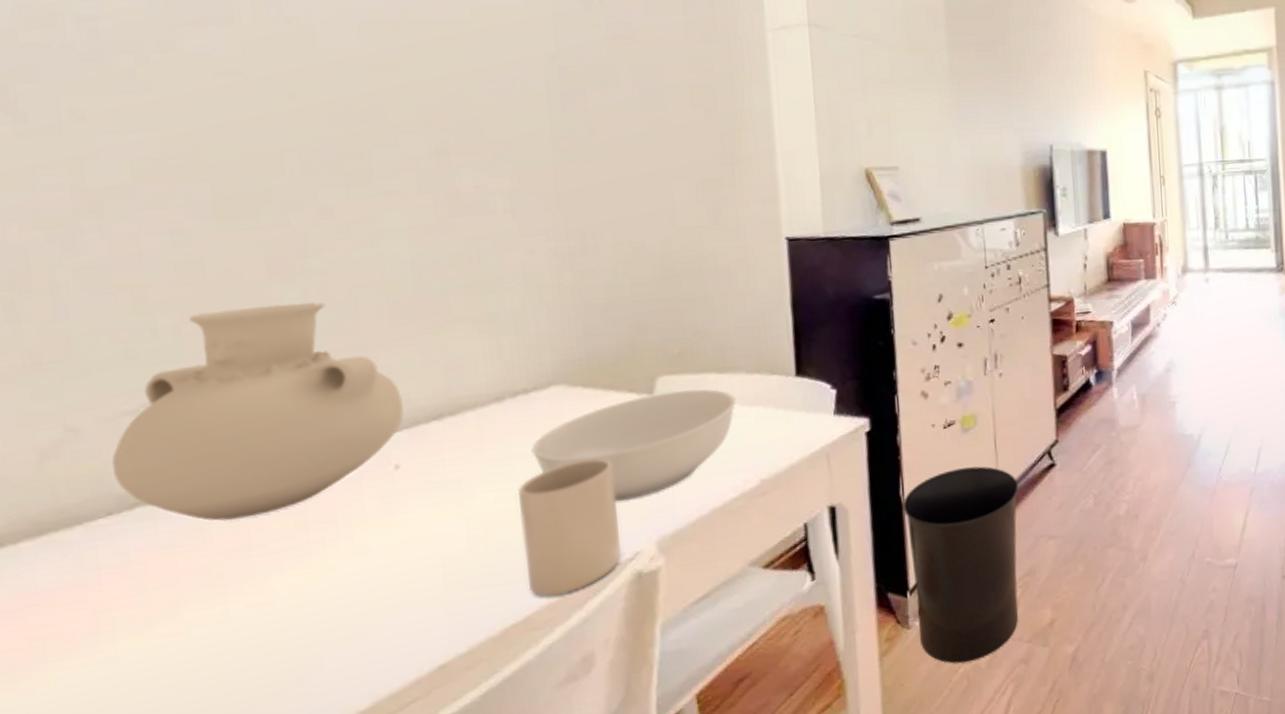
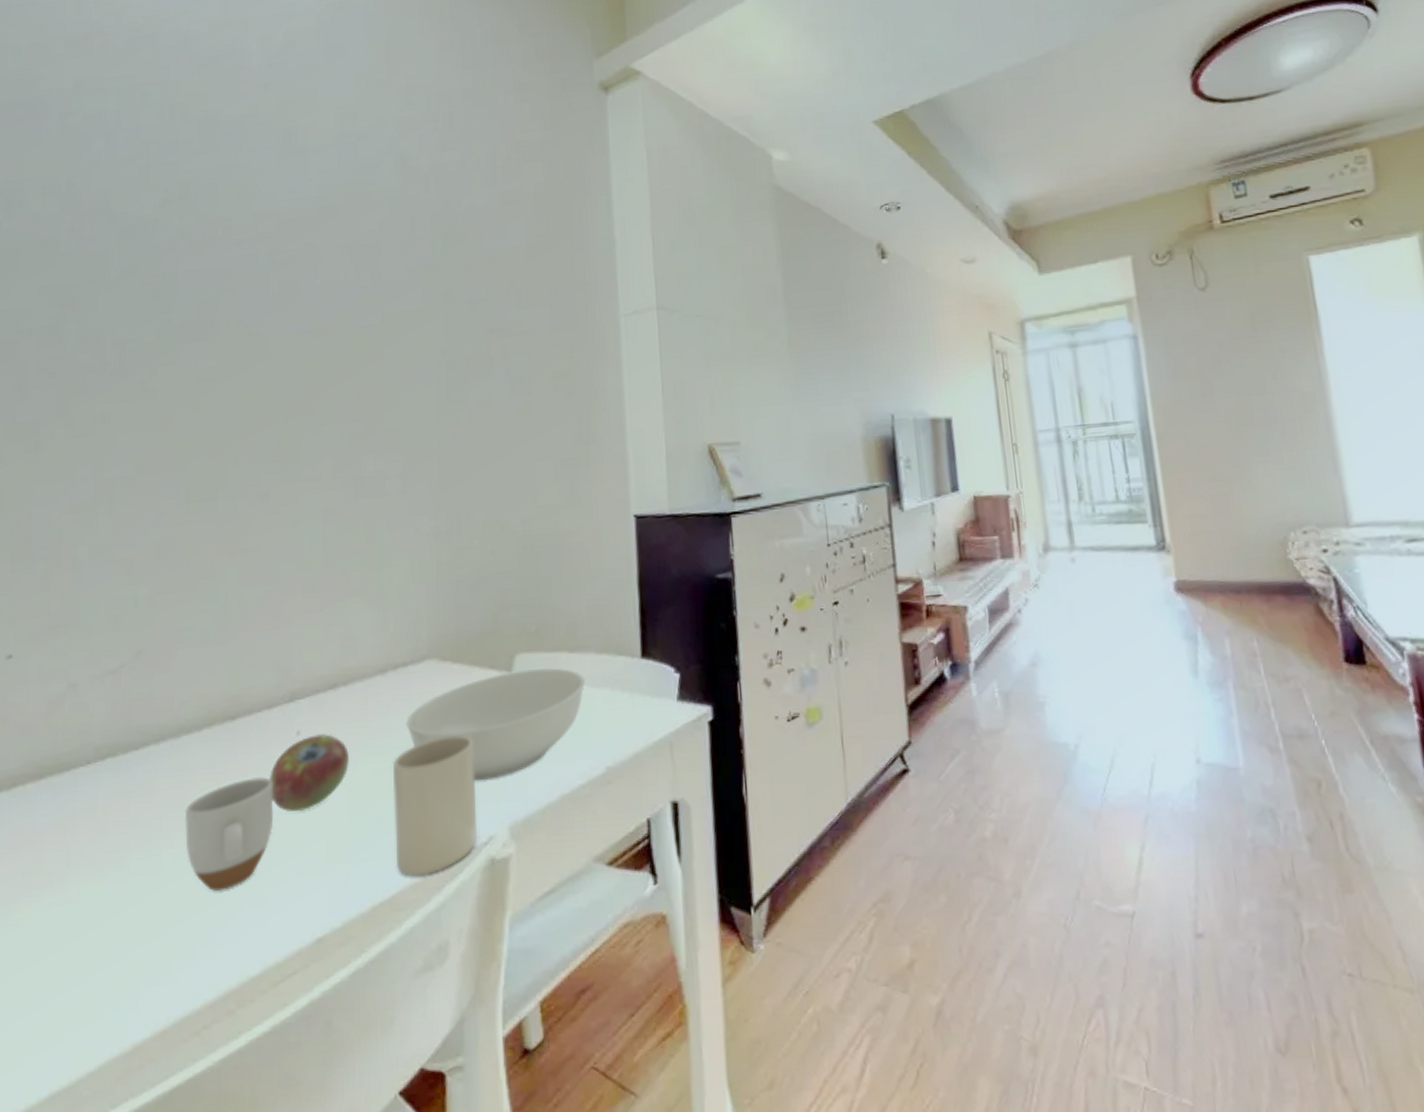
vase: present [112,302,404,521] -> none [96,576,307,776]
mug: none [253,513,374,633] -> present [184,776,274,891]
fruit: none [364,465,464,547] -> present [270,733,349,812]
waste bin: present [903,466,1019,663] -> none [746,767,873,1001]

